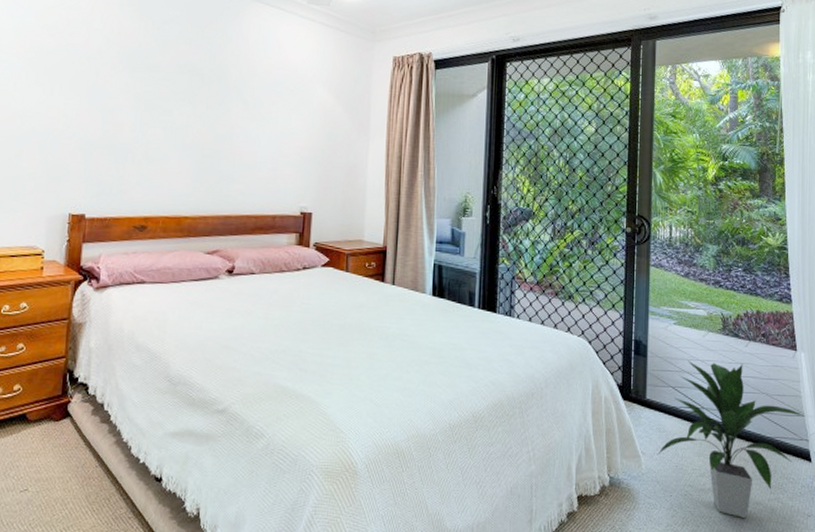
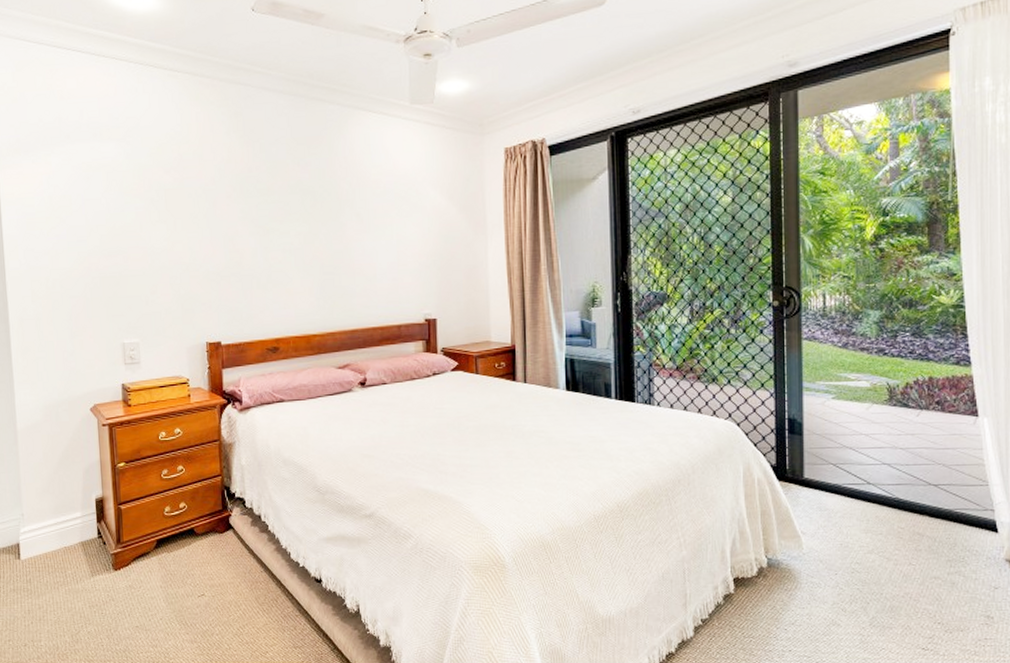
indoor plant: present [656,360,806,518] -> none [818,435,990,593]

